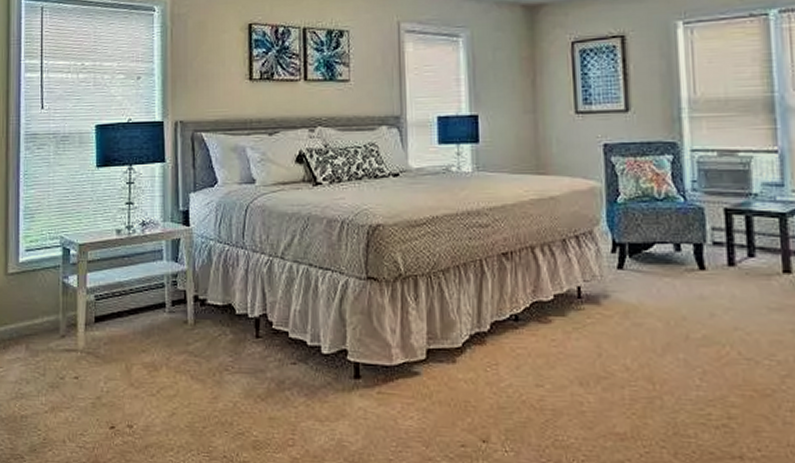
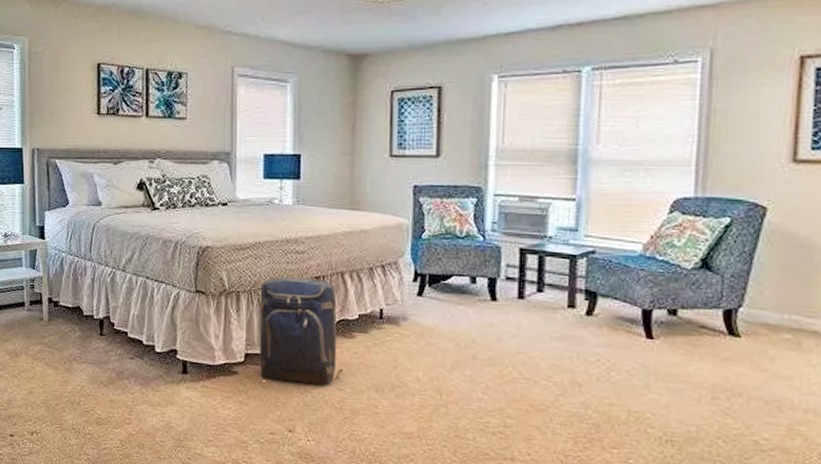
suitcase: none [441,254,542,382] -> present [259,276,344,385]

